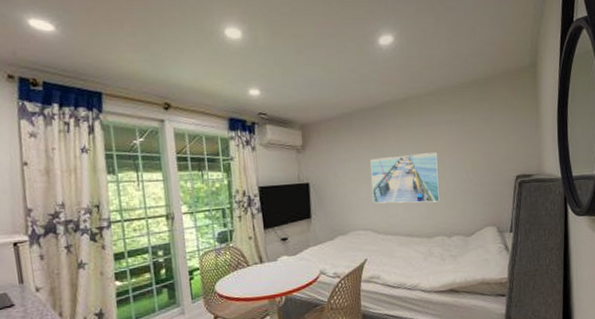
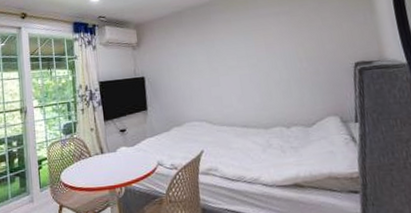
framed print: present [370,152,441,204] -> none [201,43,275,95]

